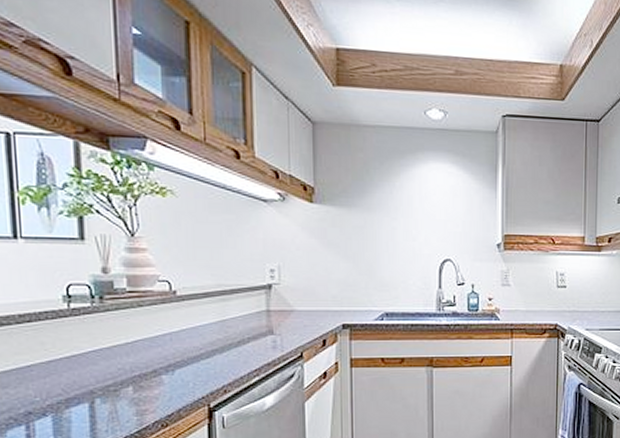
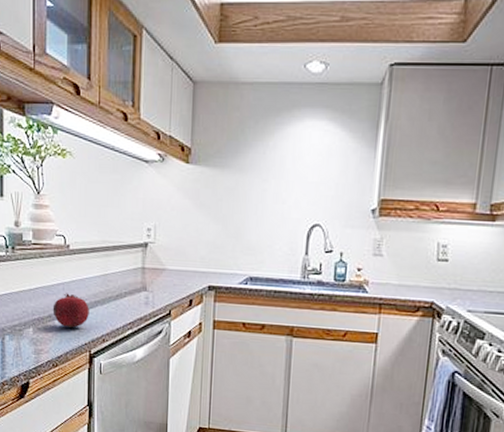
fruit: none [158,344,206,381] -> present [52,293,89,328]

